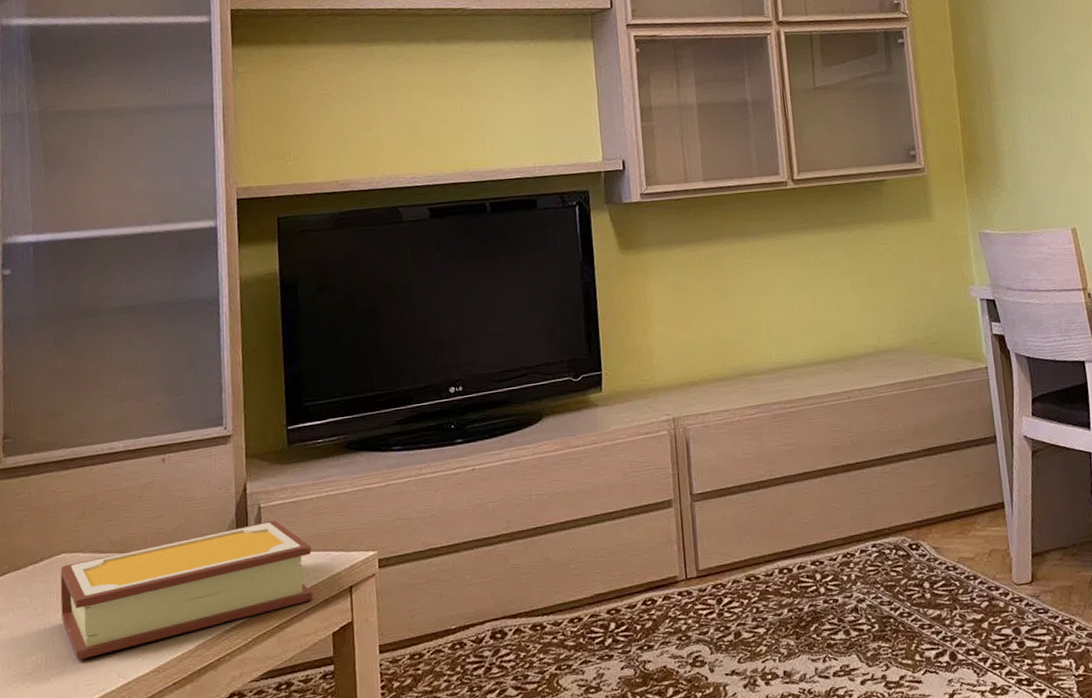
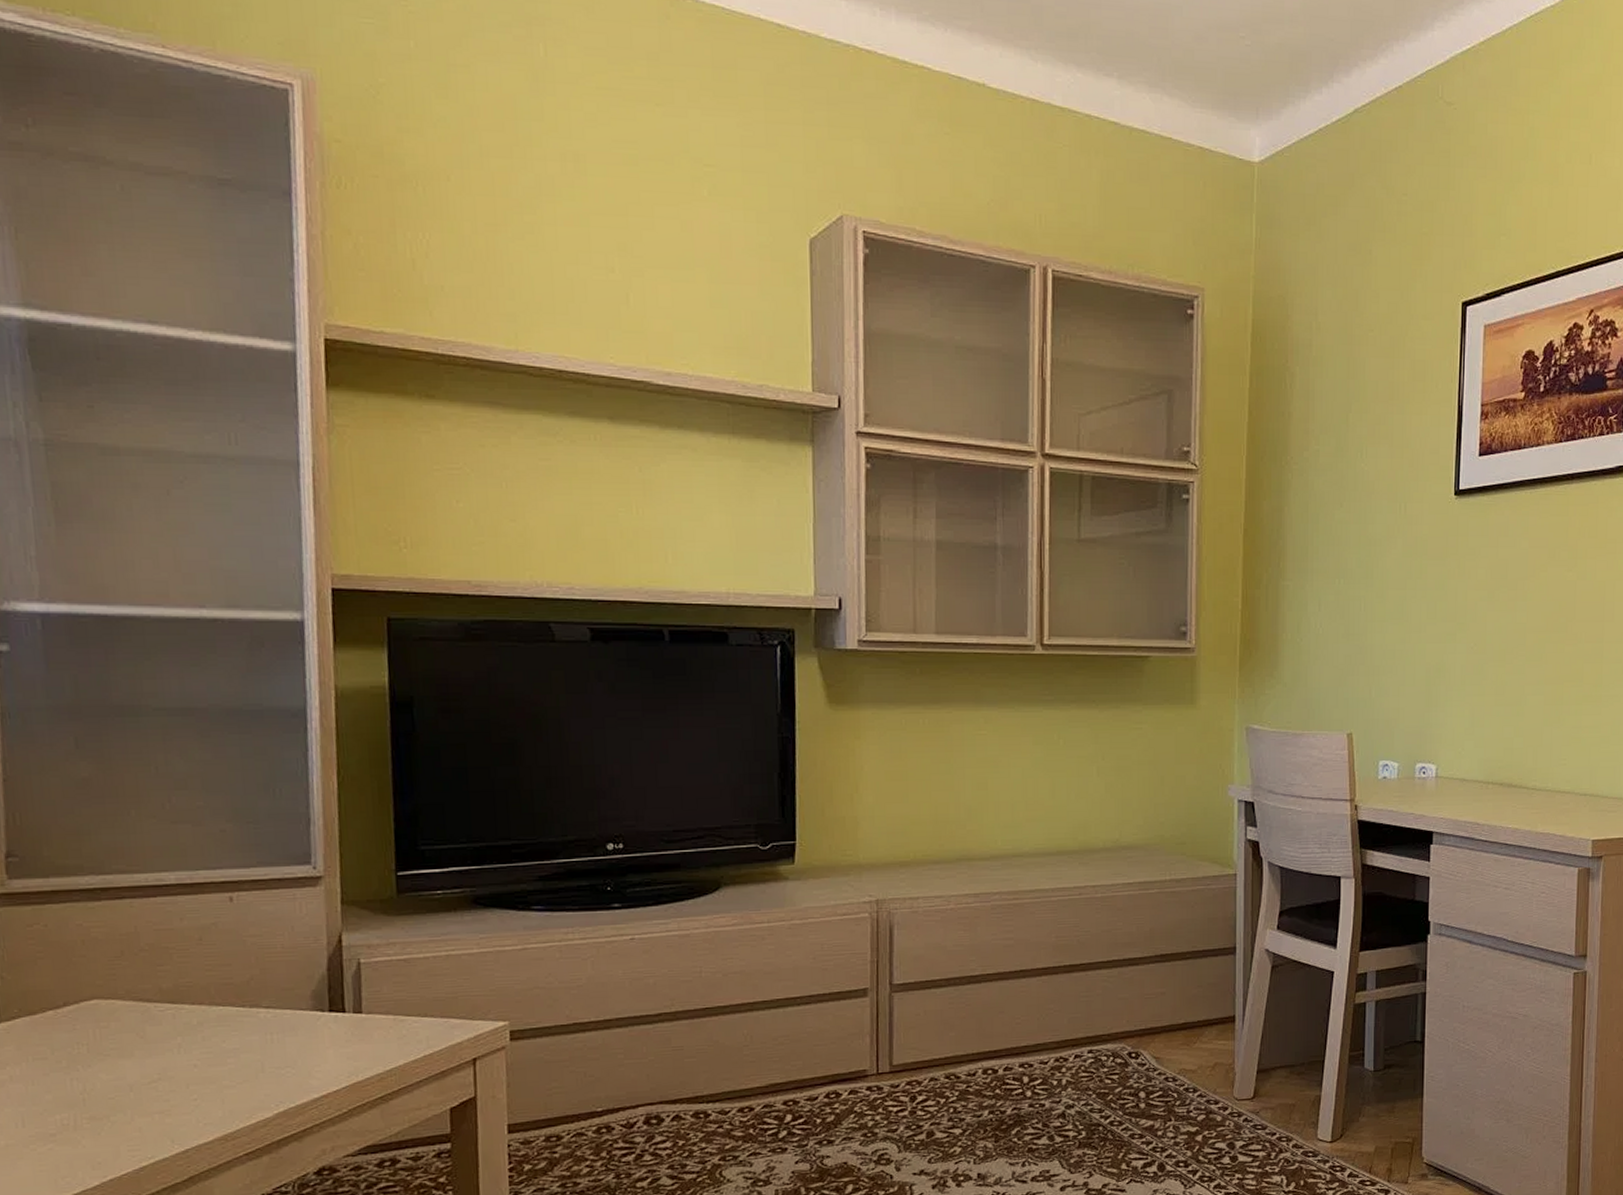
book: present [60,520,313,660] -> none [91,979,427,1122]

